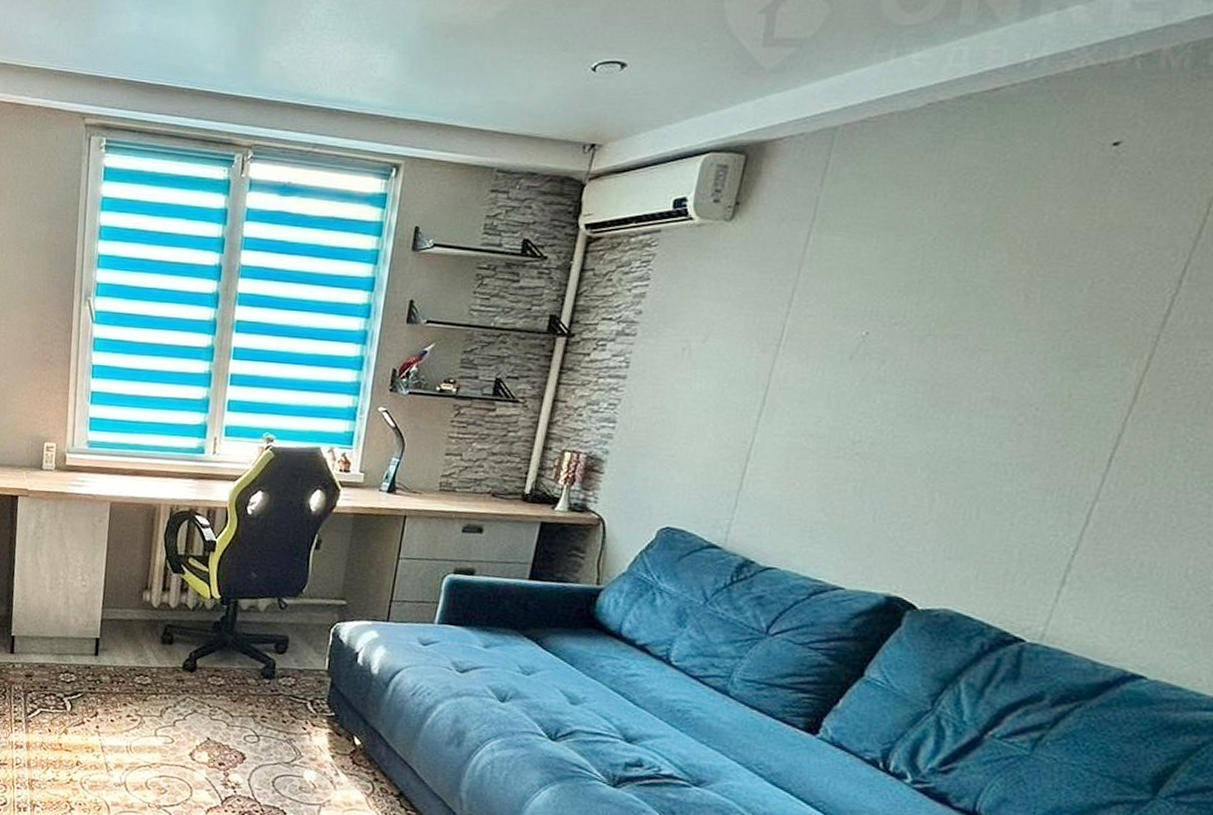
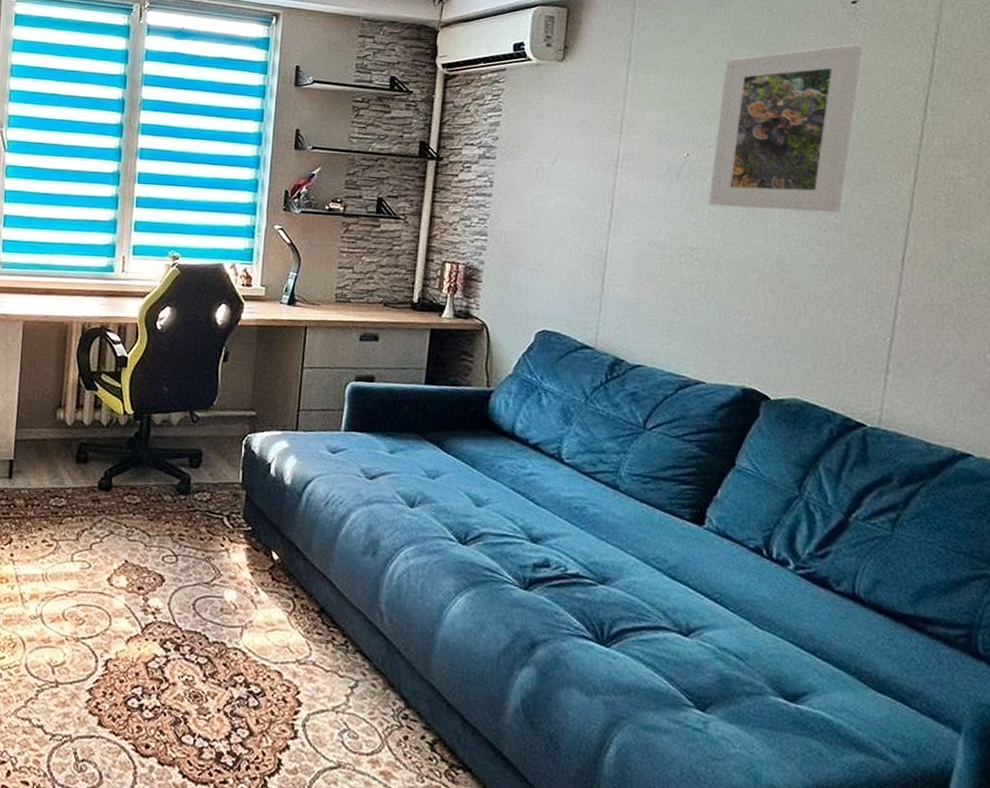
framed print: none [883,198,1116,404] -> present [709,44,863,213]

